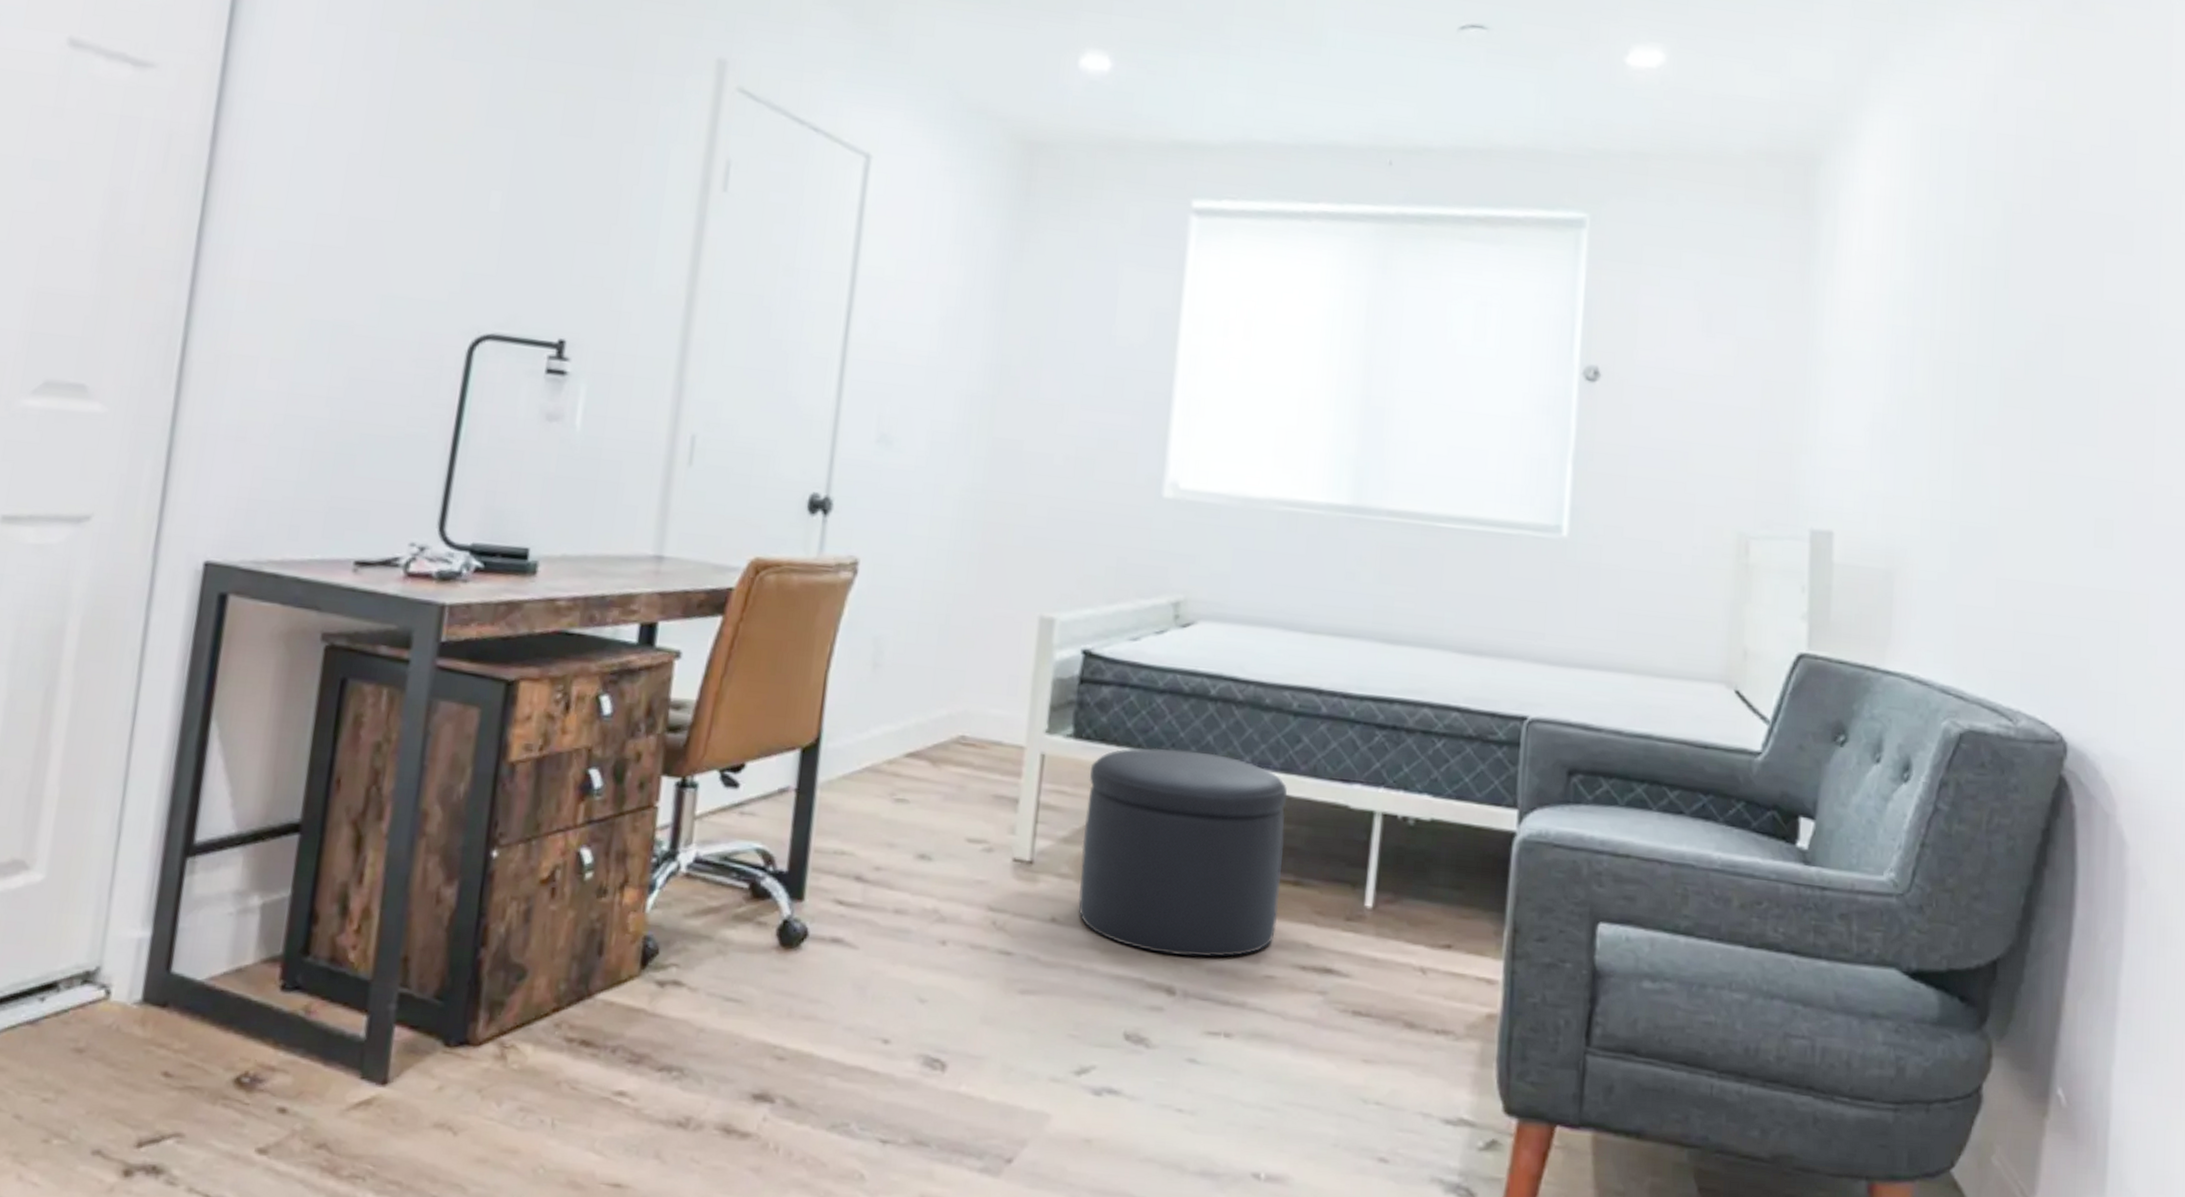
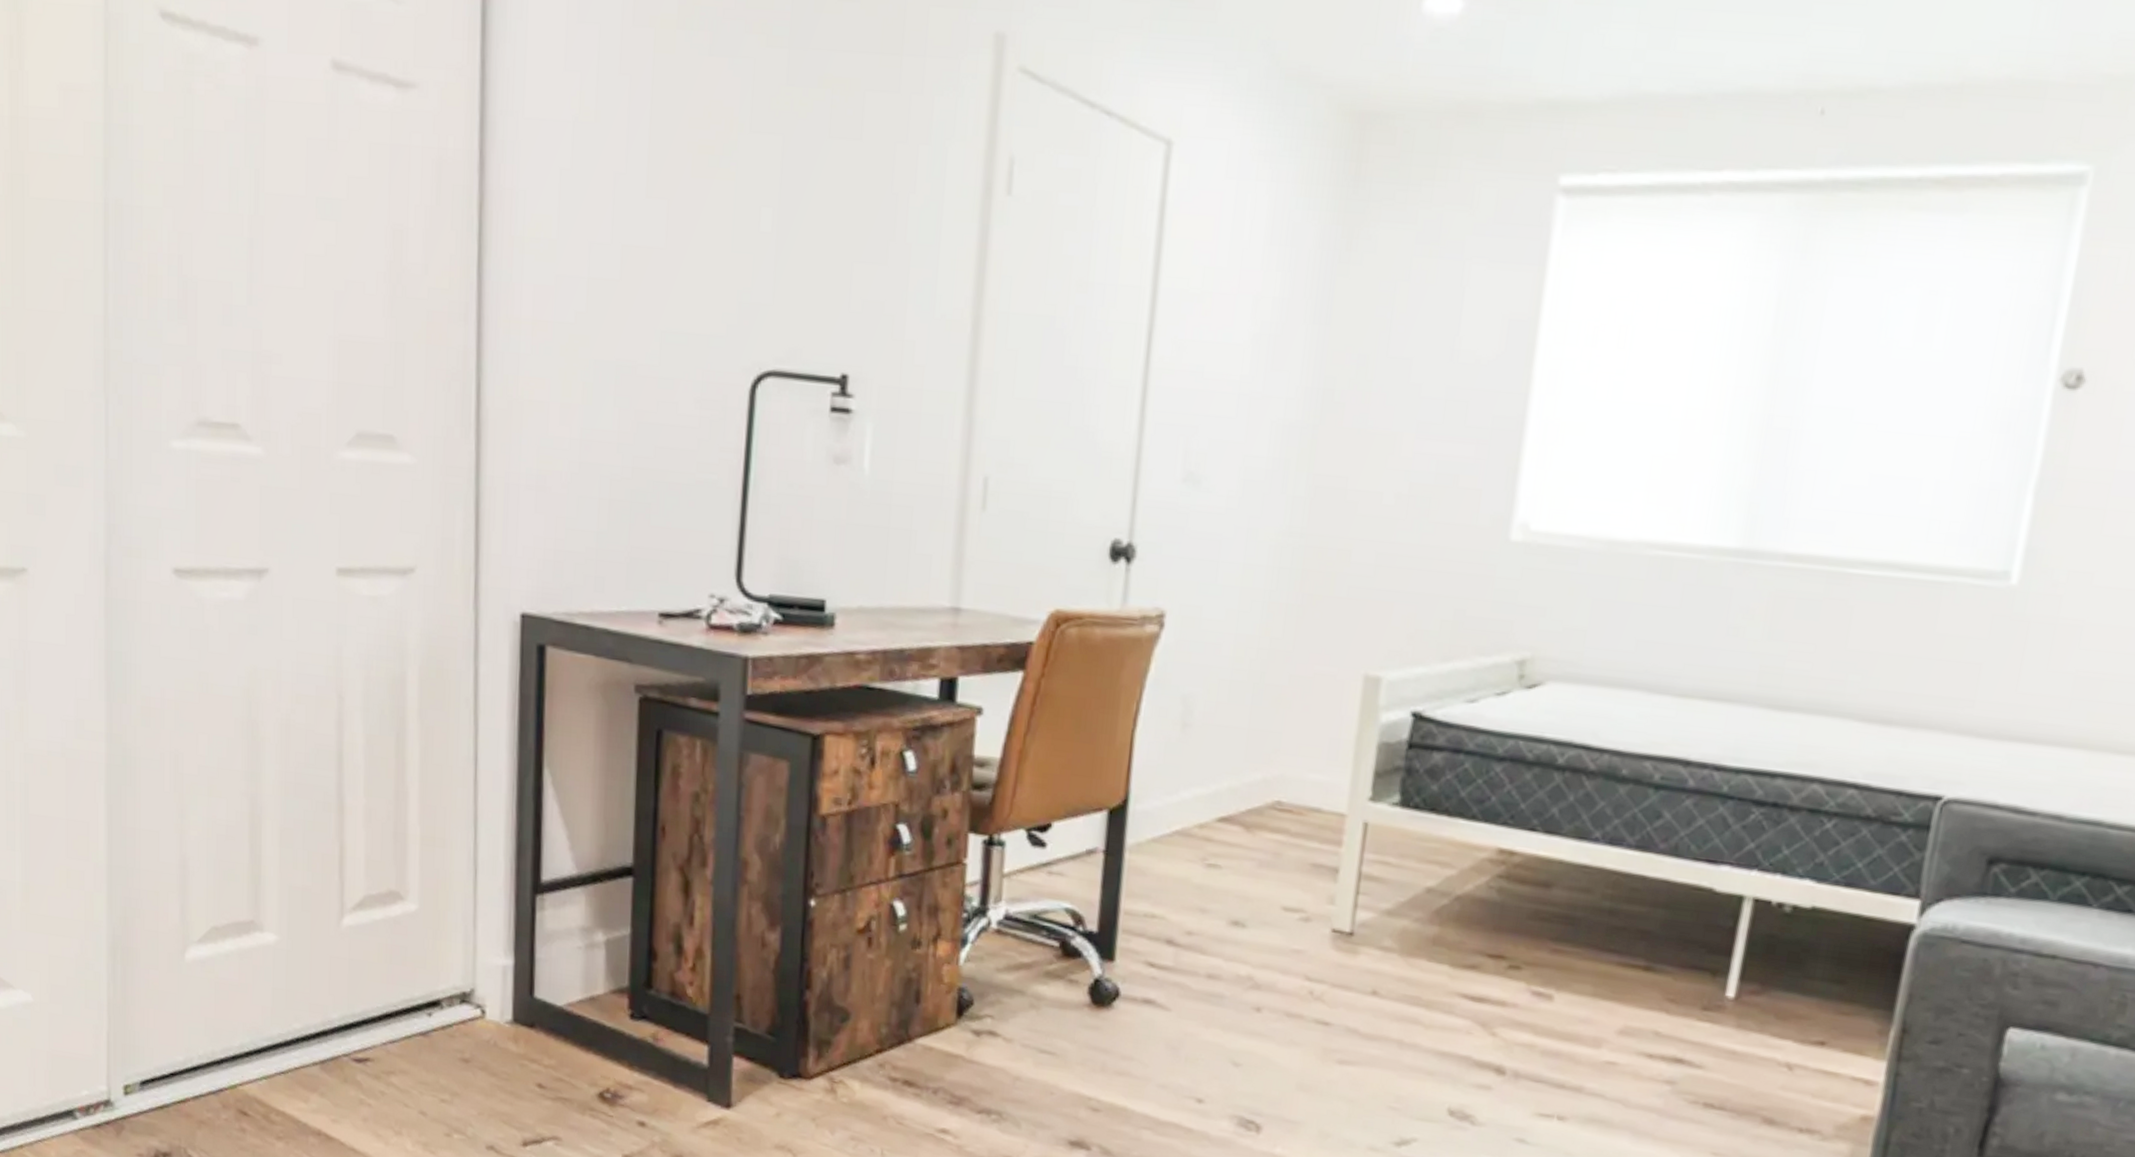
ottoman: present [1078,747,1288,957] -> none [1402,818,1643,1040]

